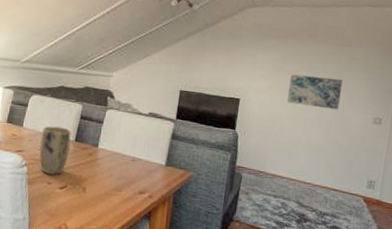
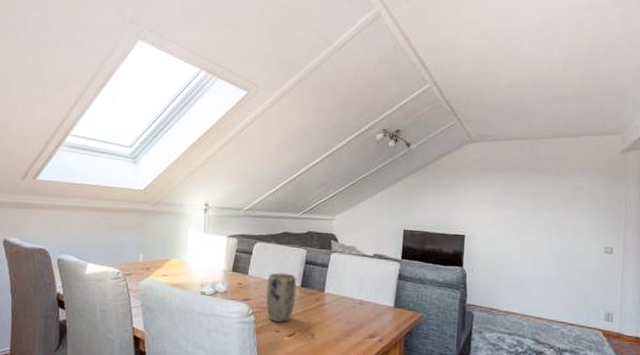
wall art: present [286,74,343,110] -> none [513,208,569,242]

